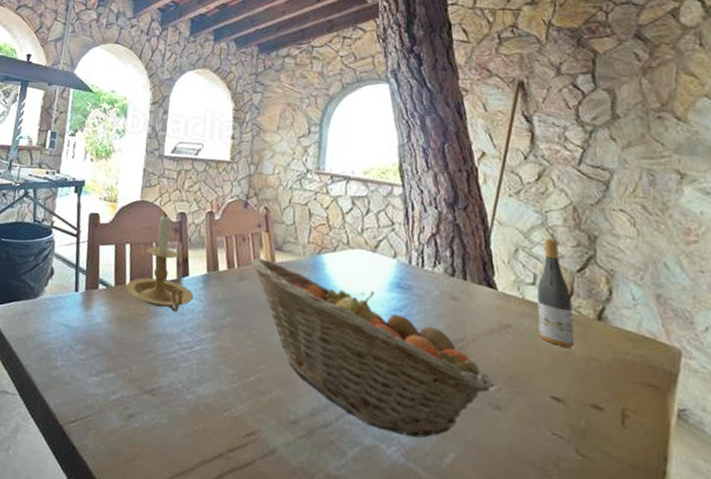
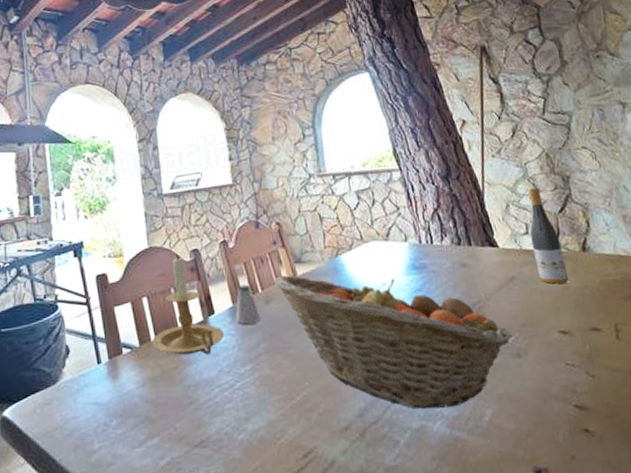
saltshaker: none [207,256,232,296] -> present [236,284,261,325]

